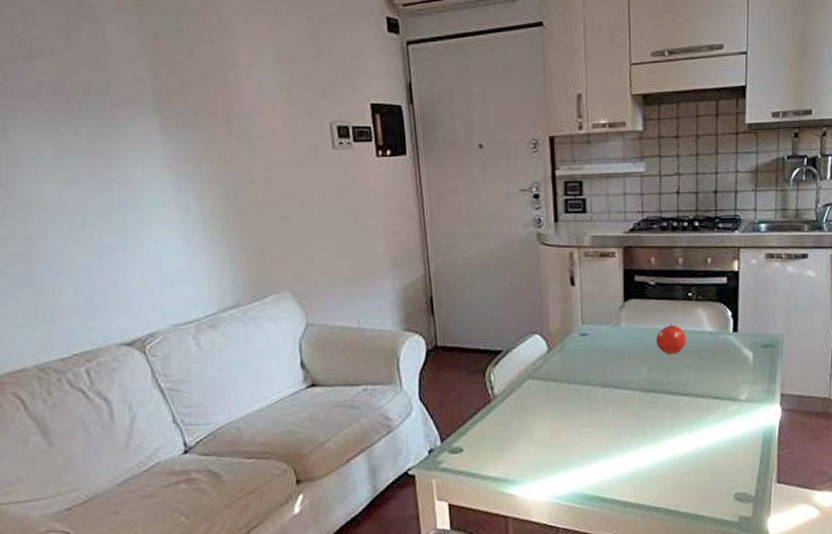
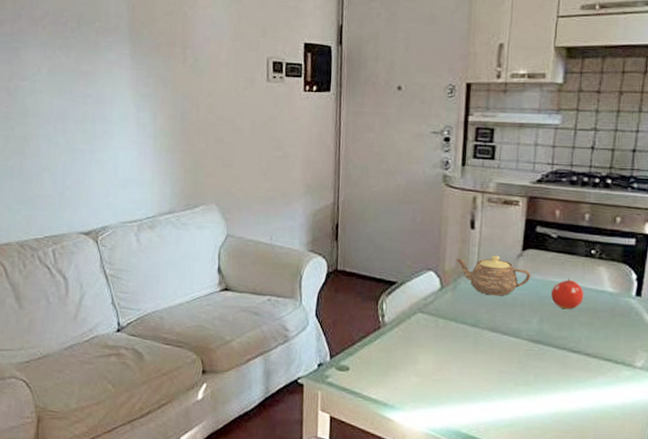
teapot: none [559,309,635,351] -> present [455,255,531,296]

